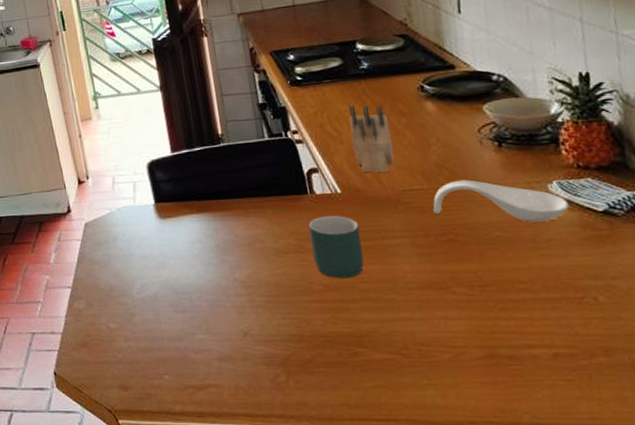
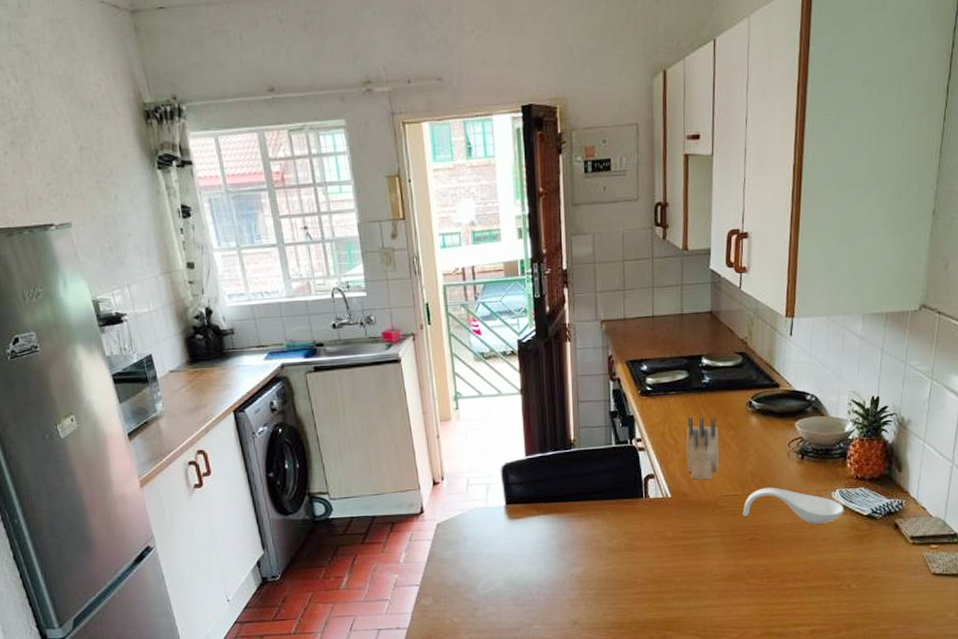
mug: present [308,215,364,279] -> none [639,517,682,573]

